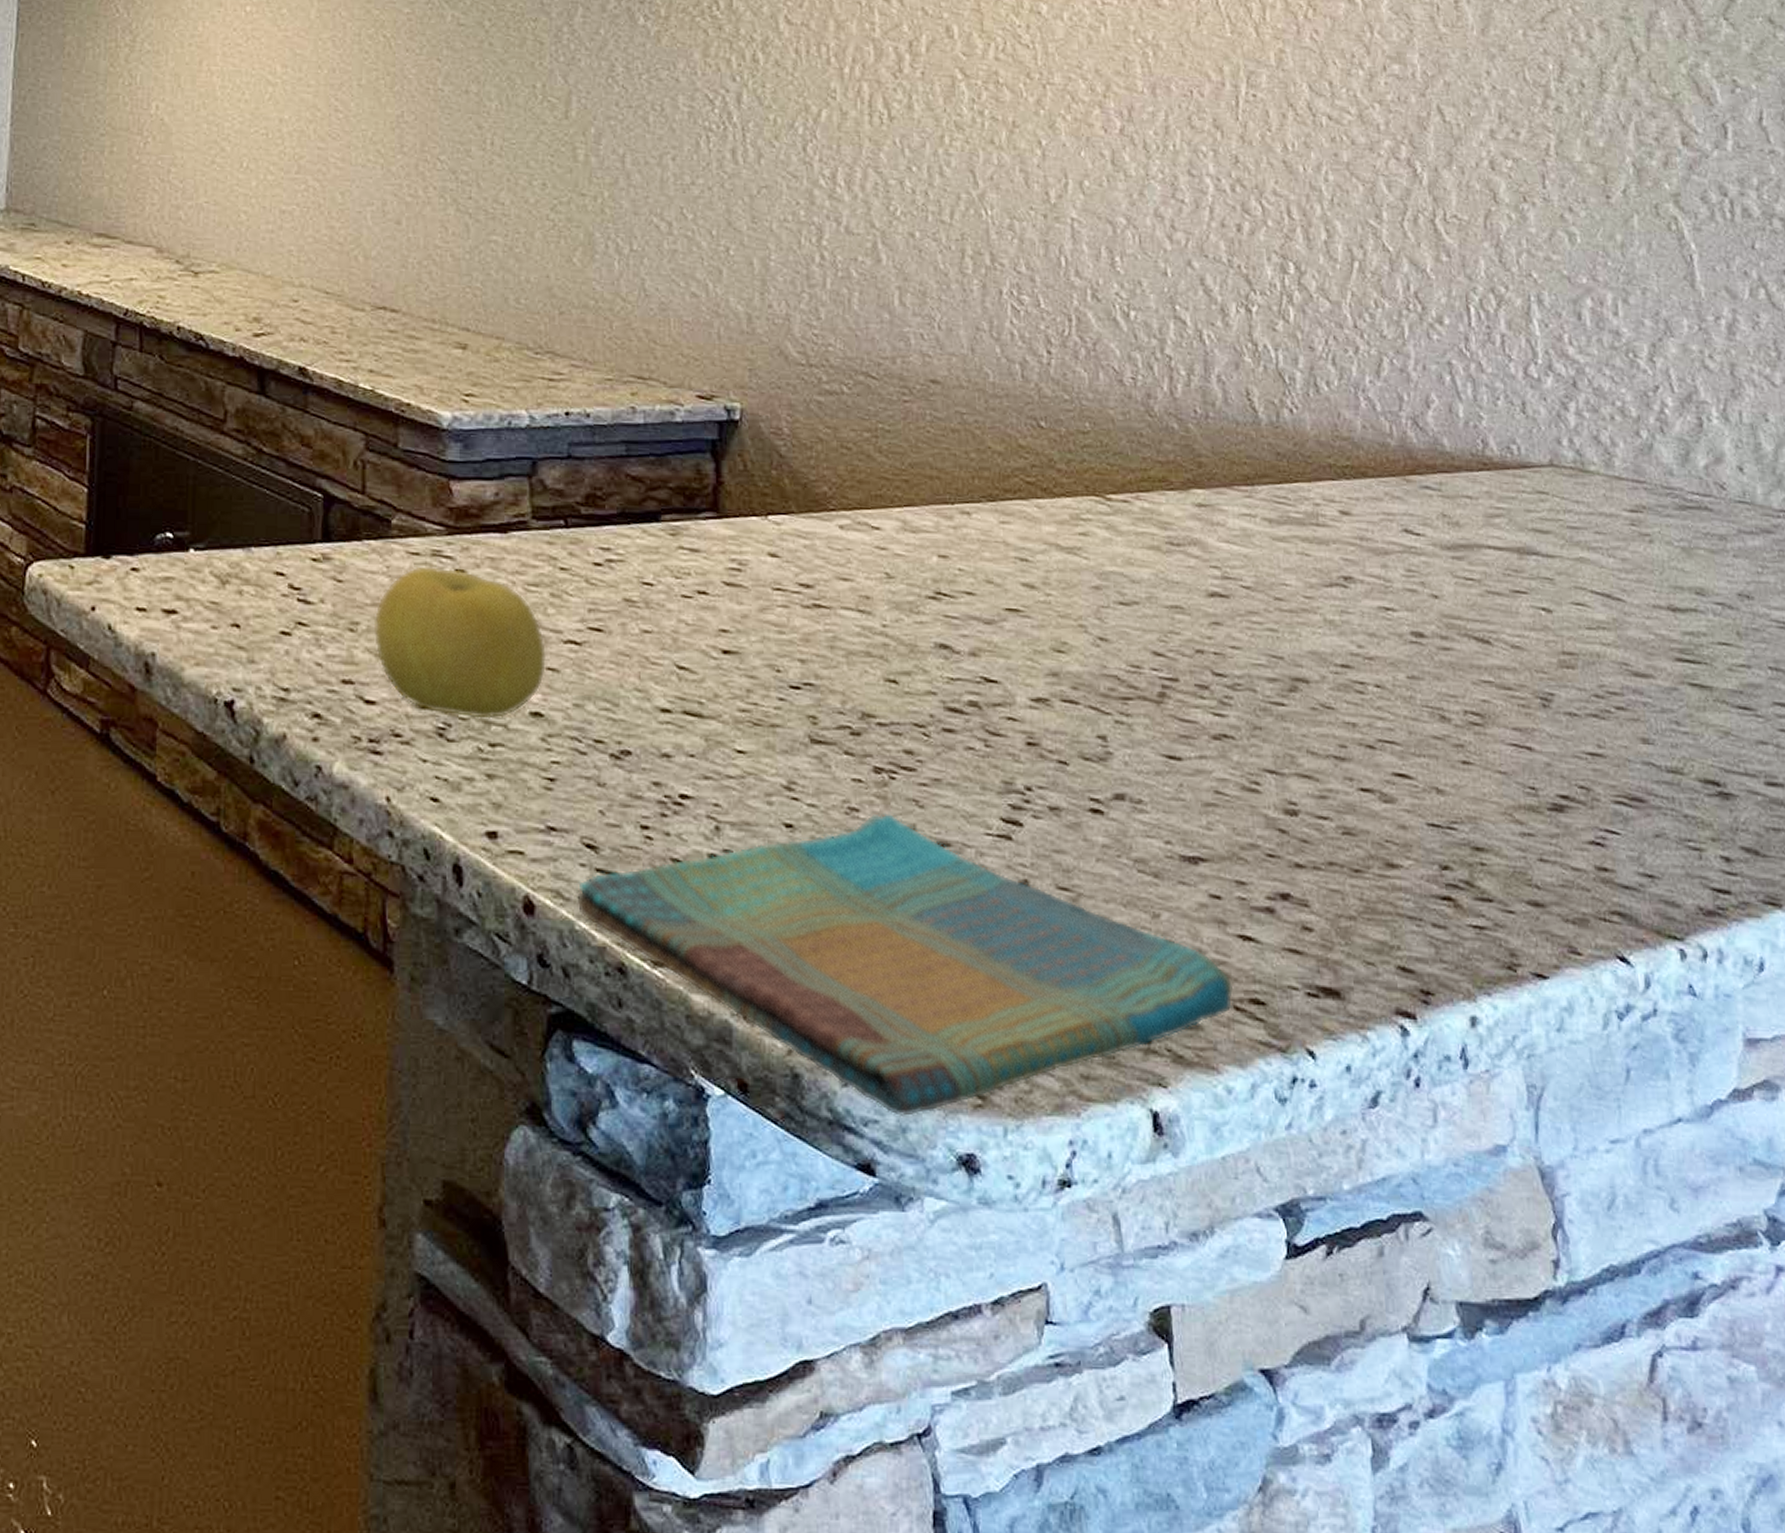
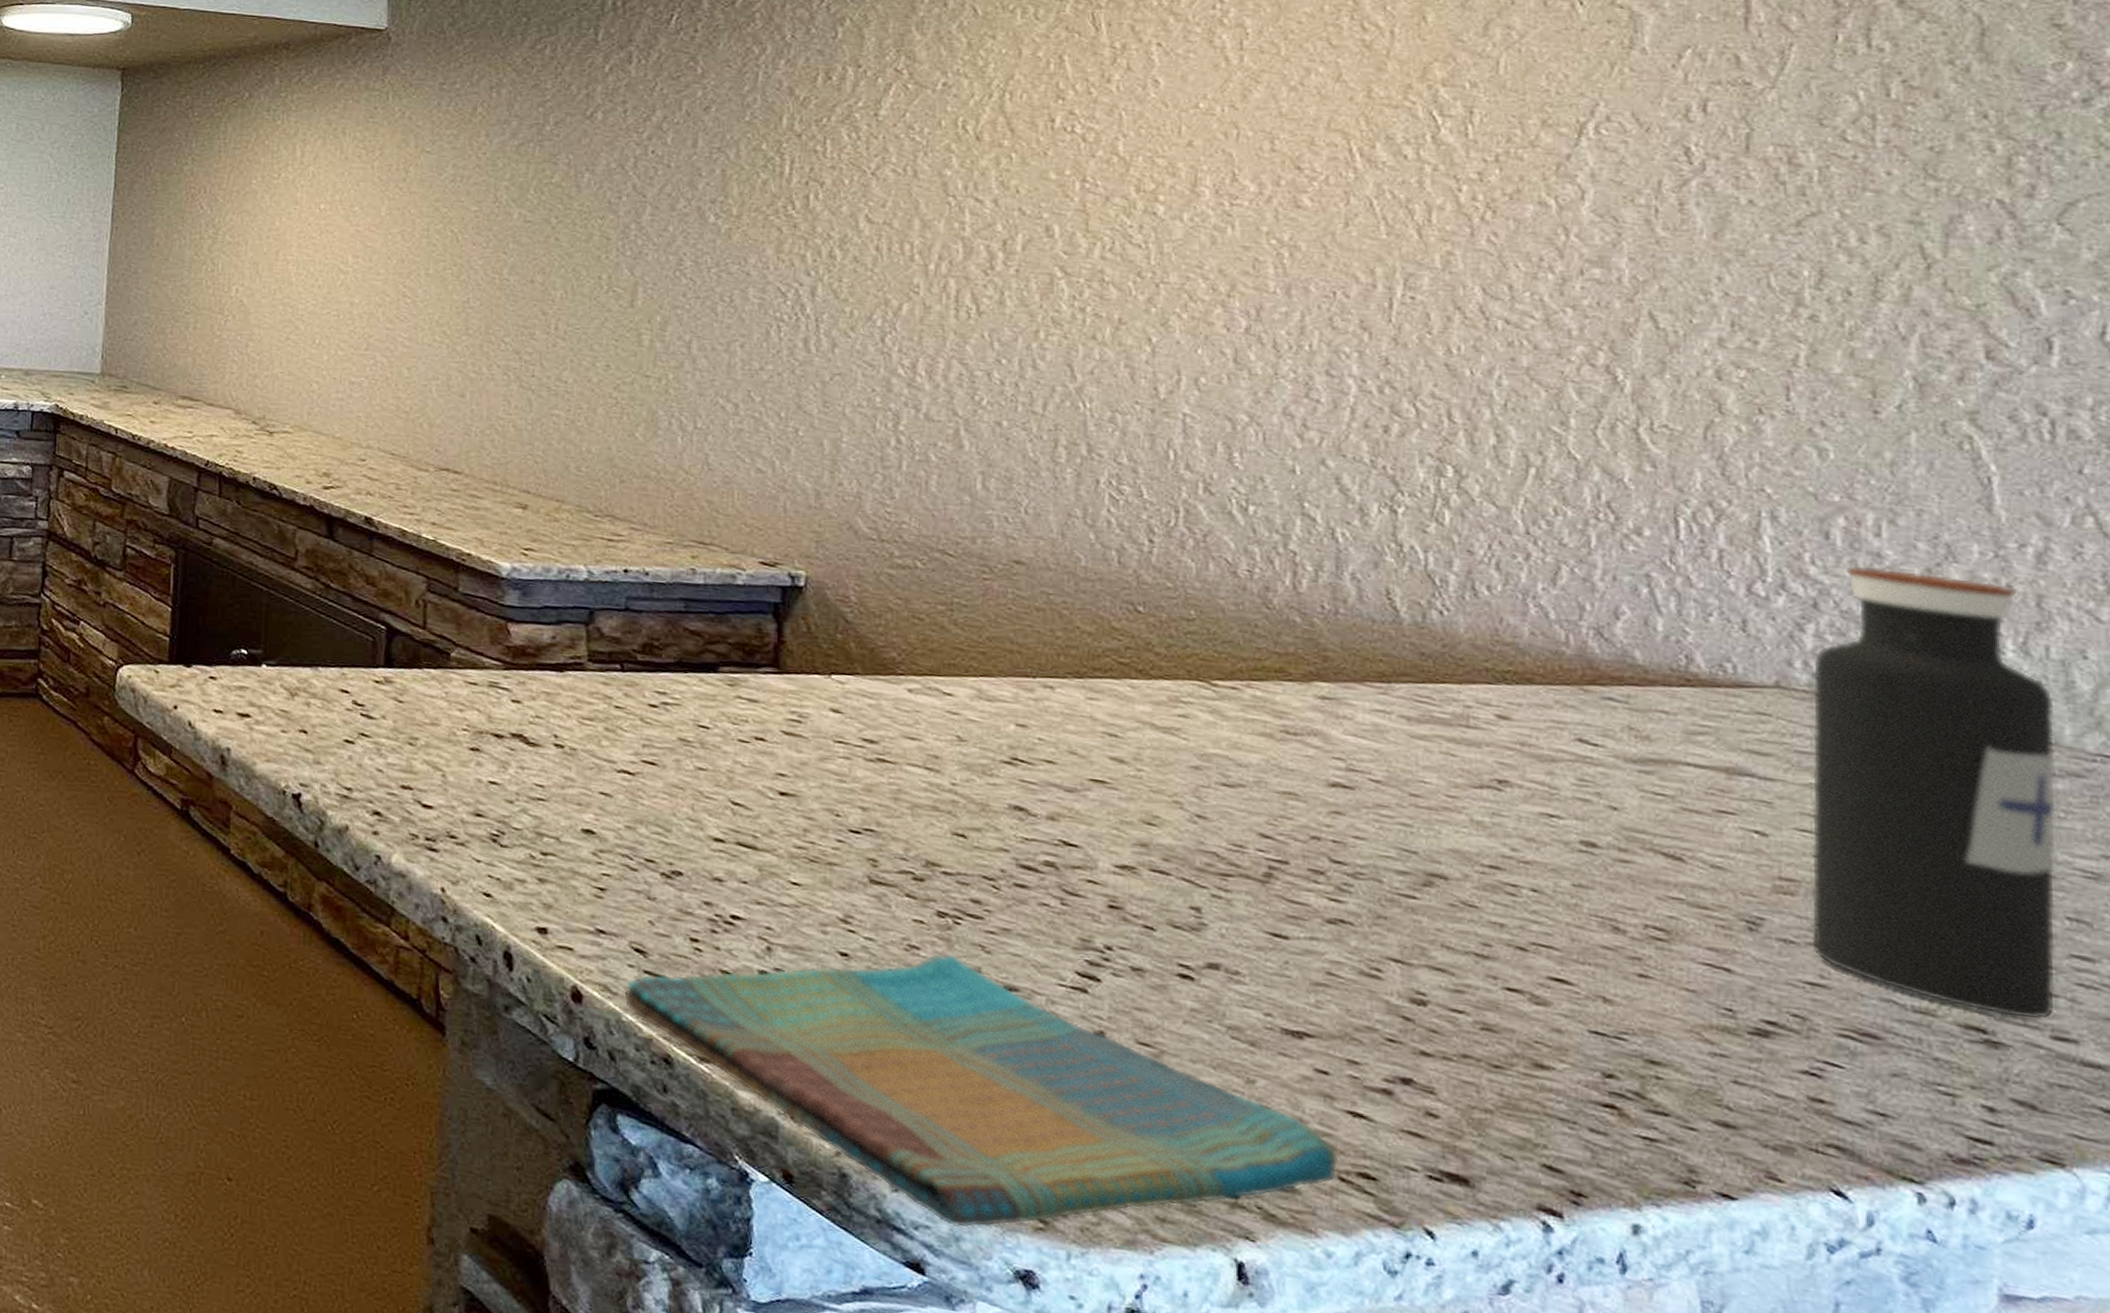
fruit: present [373,565,547,719] -> none [431,694,600,832]
water bottle: none [1575,344,1767,769] -> present [1810,565,2057,1020]

